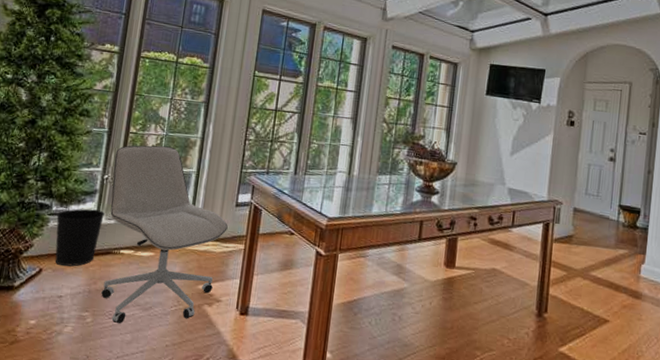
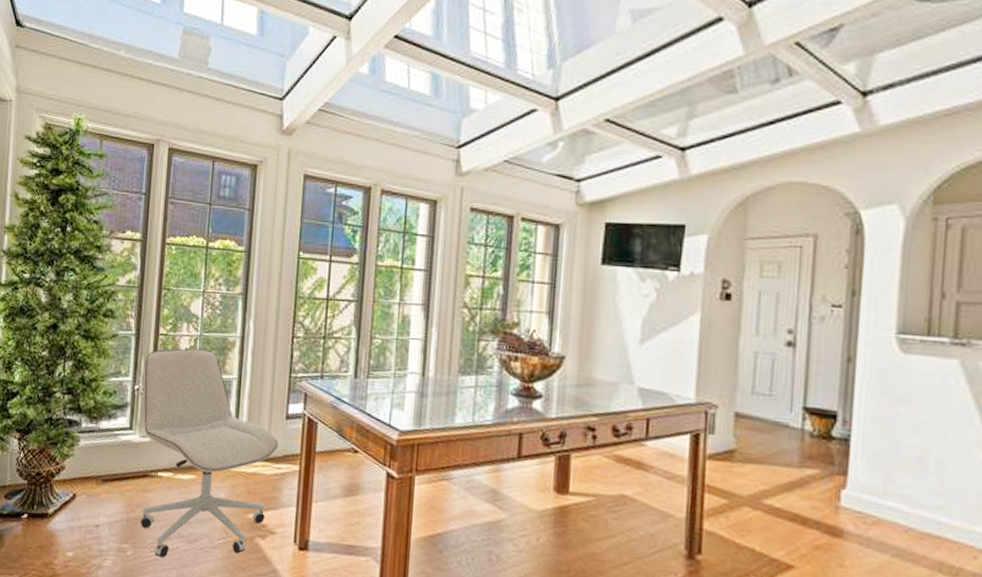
wastebasket: present [55,208,106,267] -> none [87,424,139,492]

